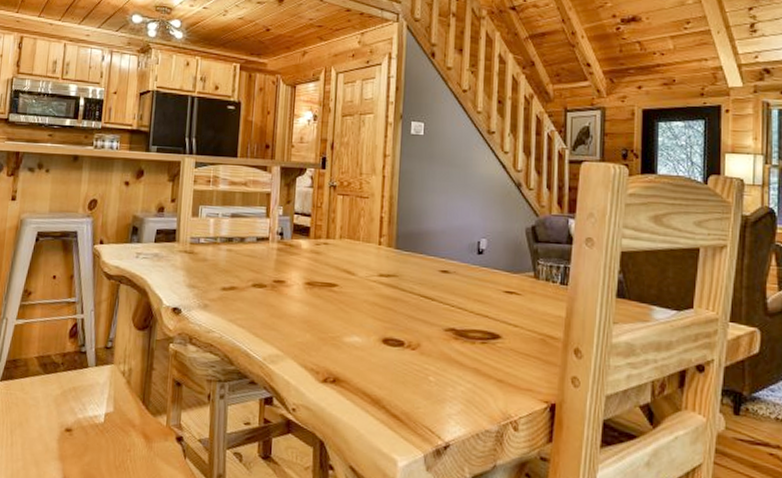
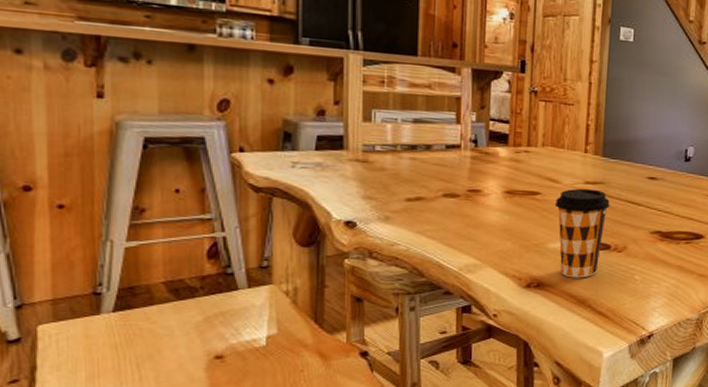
coffee cup: none [350,281,403,376] -> present [554,188,610,278]

